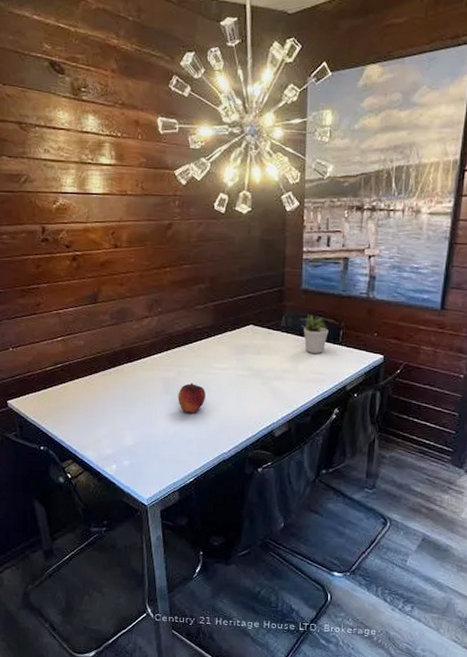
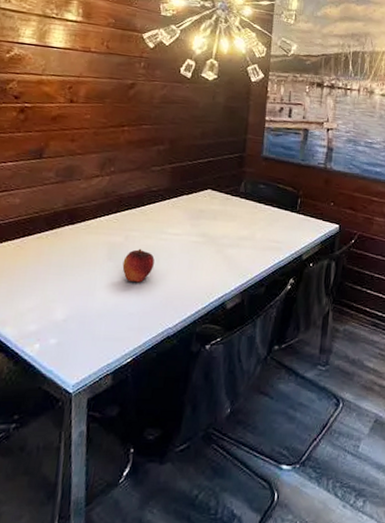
potted plant: present [302,314,329,353] -> none [261,181,287,221]

